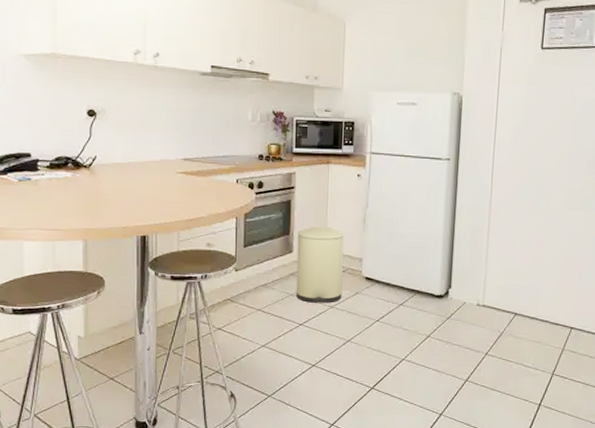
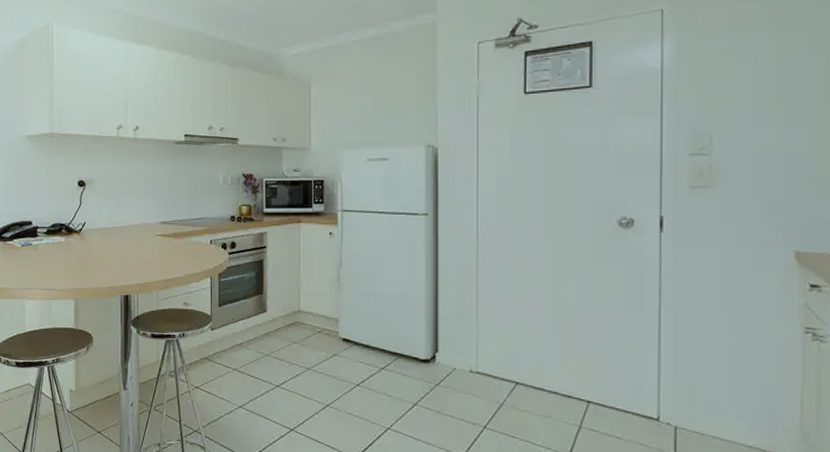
pedal bin: present [296,226,345,303] -> none [271,285,319,365]

